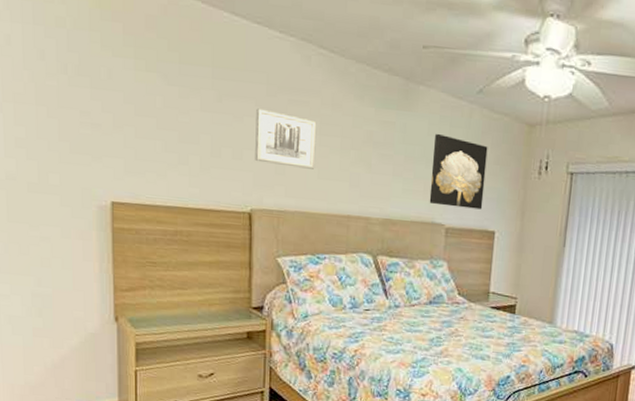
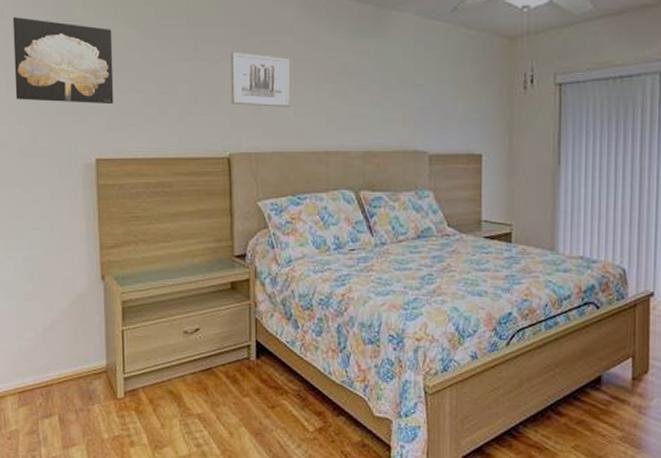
wall art: none [21,46,132,149] -> present [12,17,114,105]
wall art: present [429,133,488,210] -> none [409,57,467,132]

